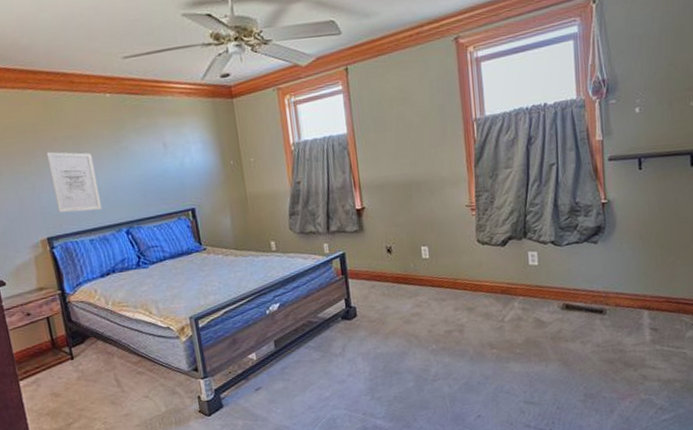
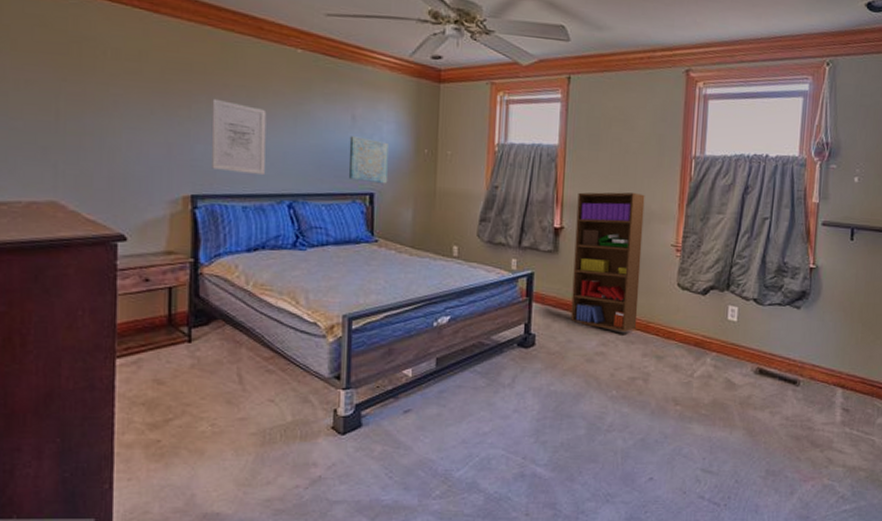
wall art: none [164,161,205,200] -> present [348,136,389,184]
bookshelf: none [372,163,445,292] -> present [570,192,645,333]

